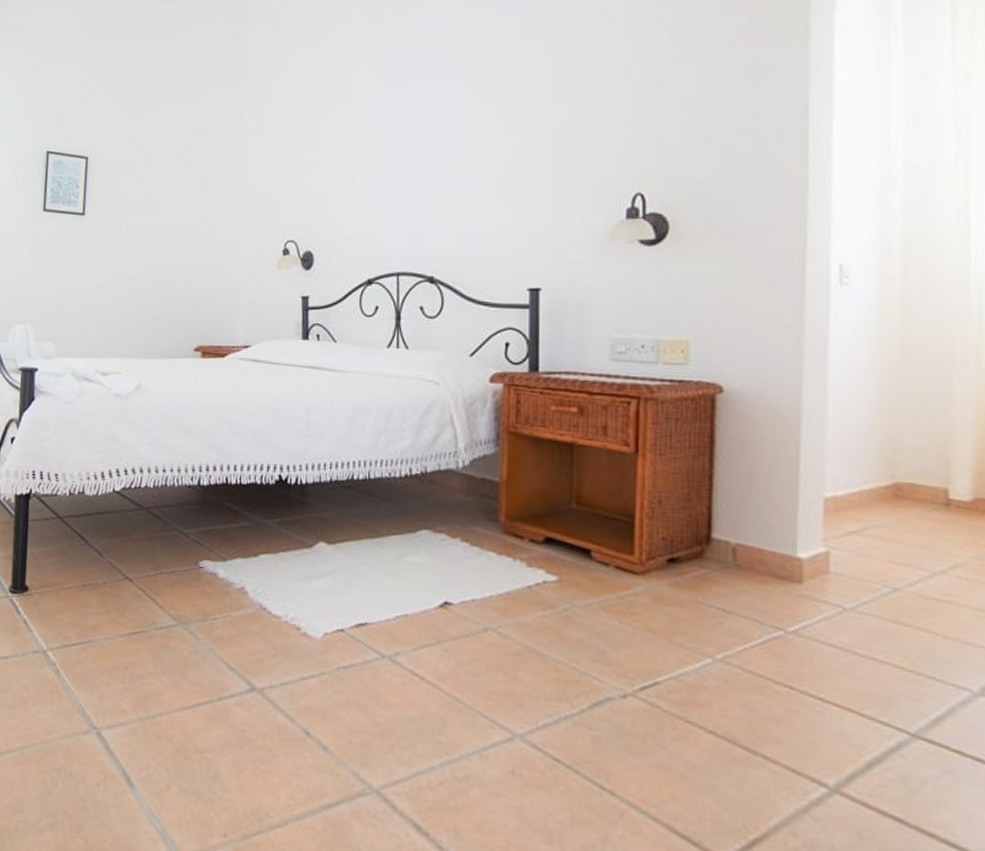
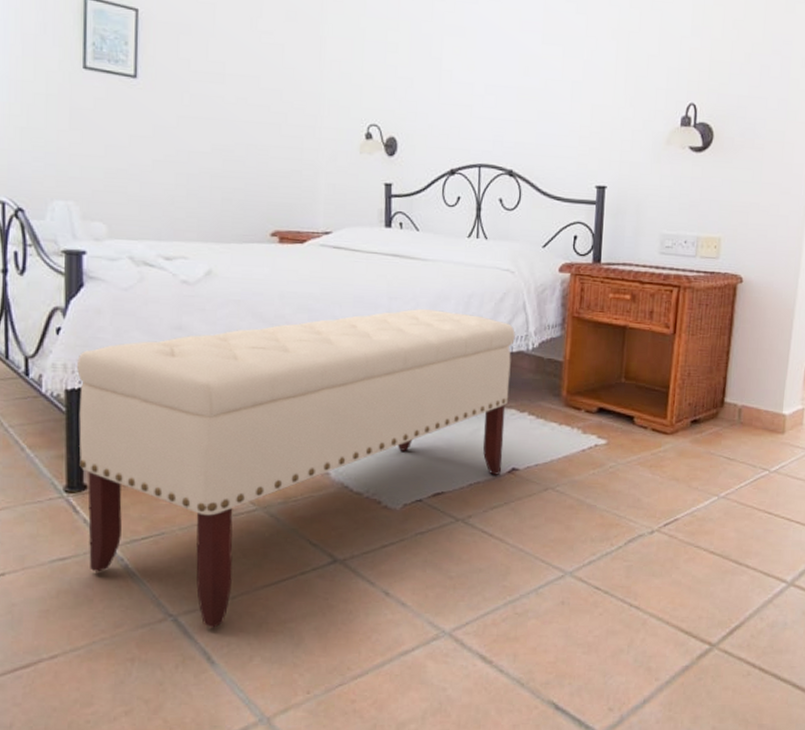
bench: none [23,421,443,748] -> present [77,308,515,628]

